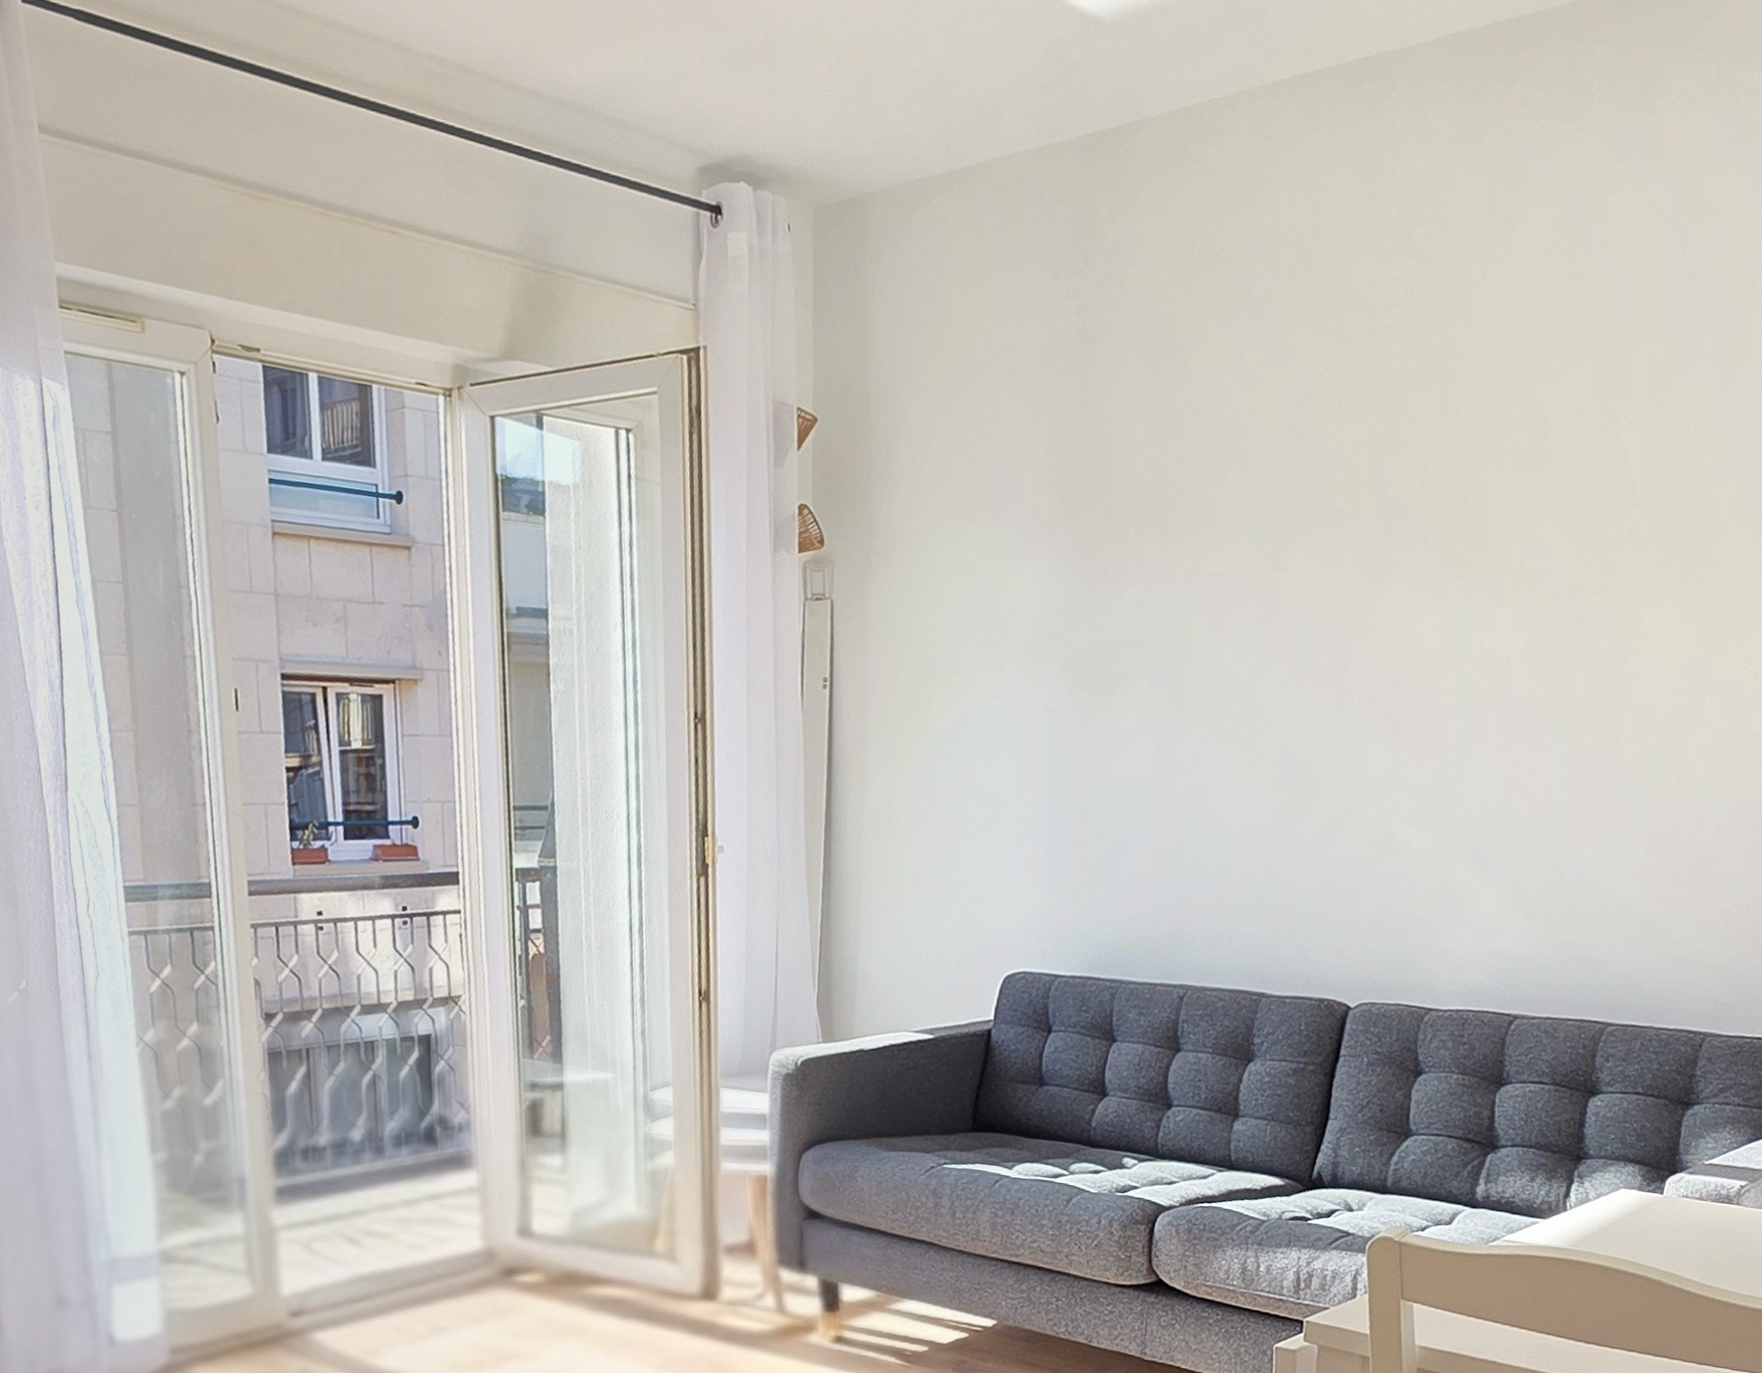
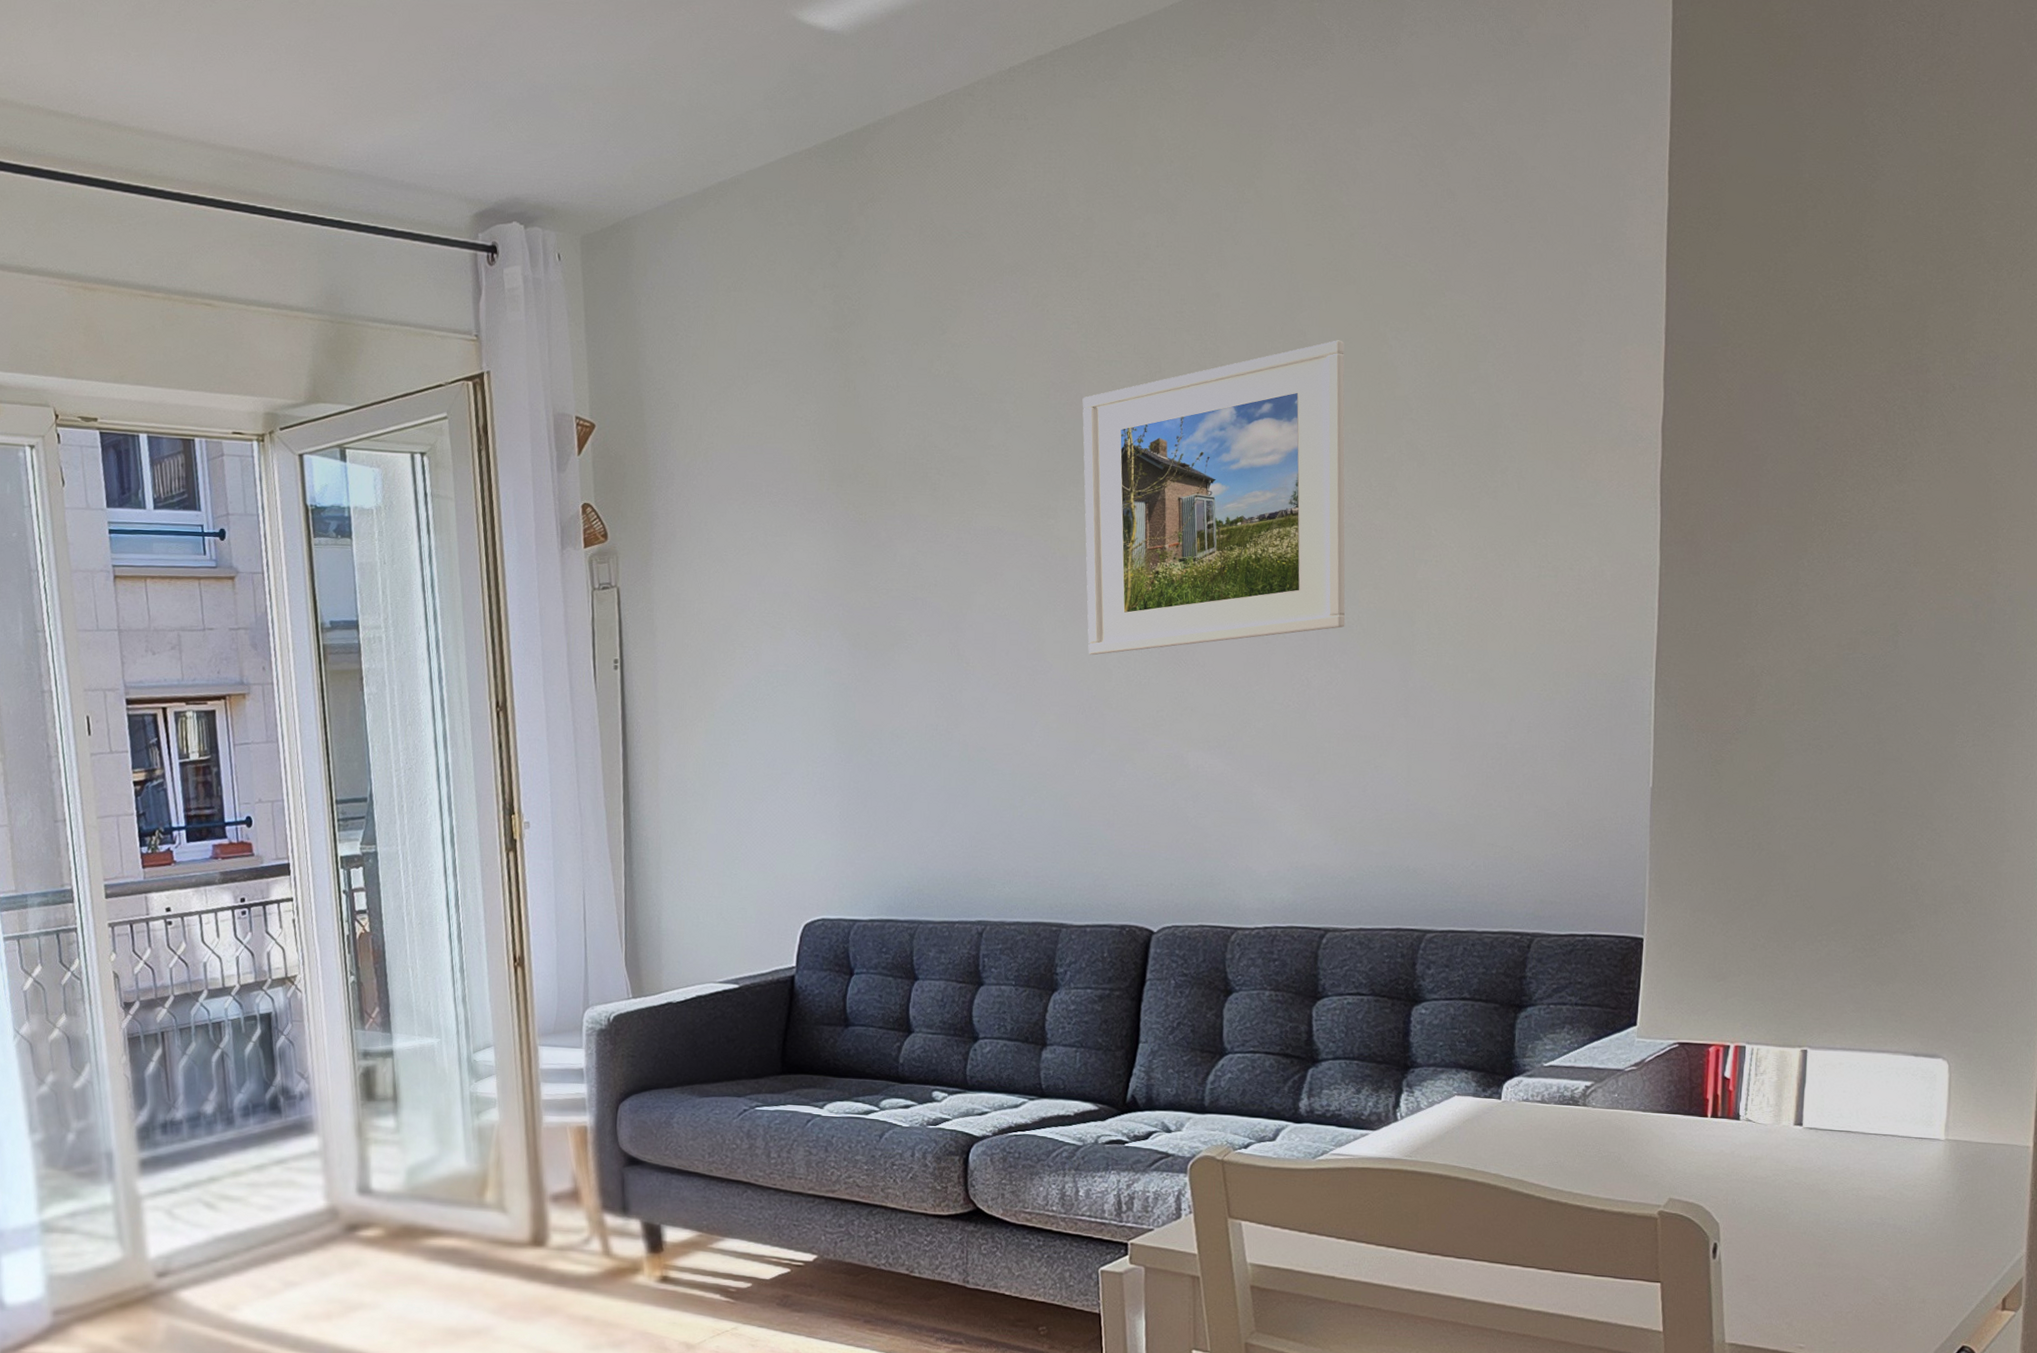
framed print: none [1307,414,1579,718] -> present [1082,340,1346,655]

